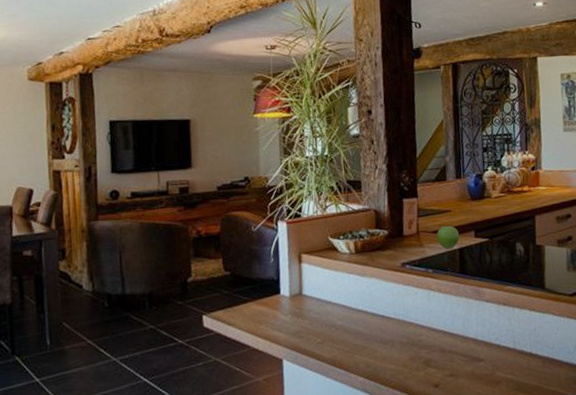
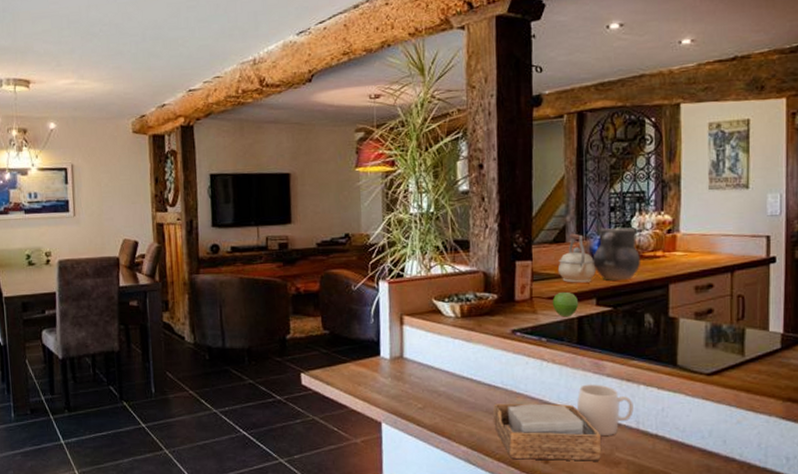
napkin holder: none [386,330,485,385] -> present [492,403,602,461]
kettle: none [440,172,473,218] -> present [557,233,596,283]
mug: none [461,309,510,357] -> present [577,384,634,435]
ceramic jug: none [470,166,511,214] -> present [593,227,641,281]

